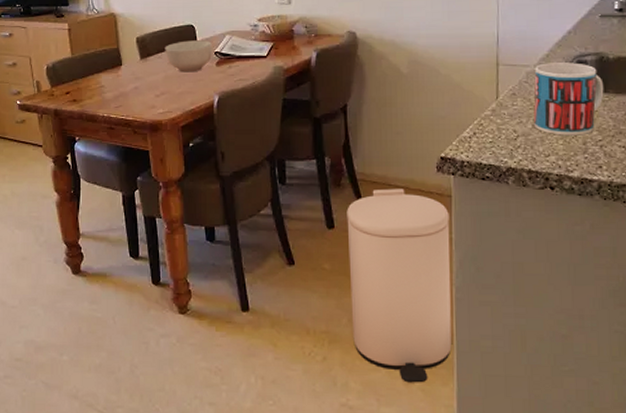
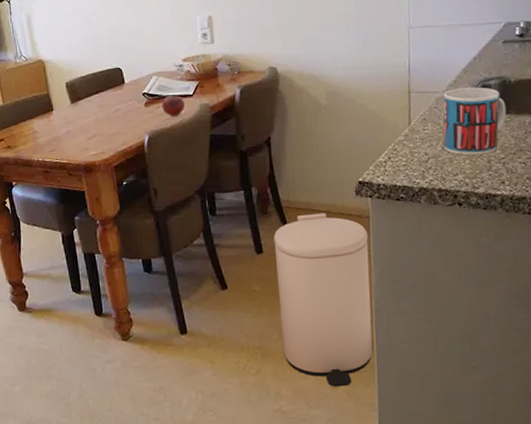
bowl: present [165,40,212,73] -> none [94,82,140,115]
fruit: none [234,54,257,77] -> present [162,93,185,116]

